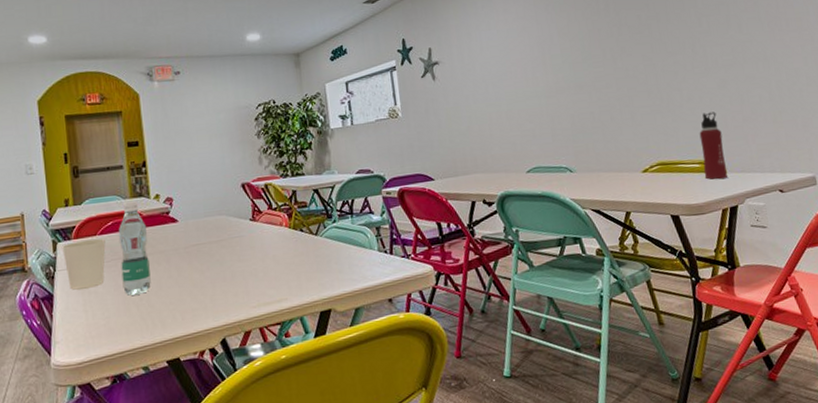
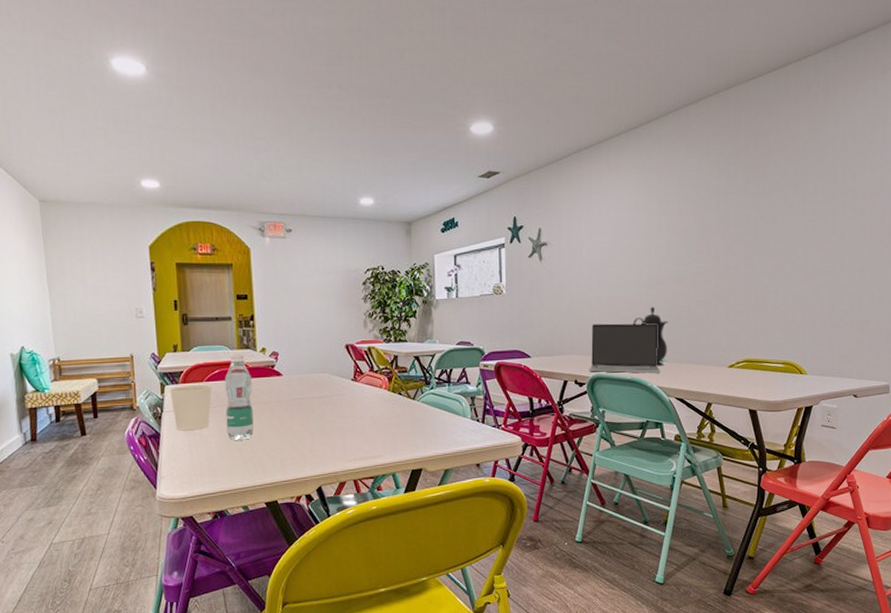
laptop: none [494,133,571,190] -> present [589,323,660,374]
coffeepot: none [536,116,576,178] -> present [633,306,668,367]
water bottle: present [699,112,728,180] -> none [786,316,809,381]

